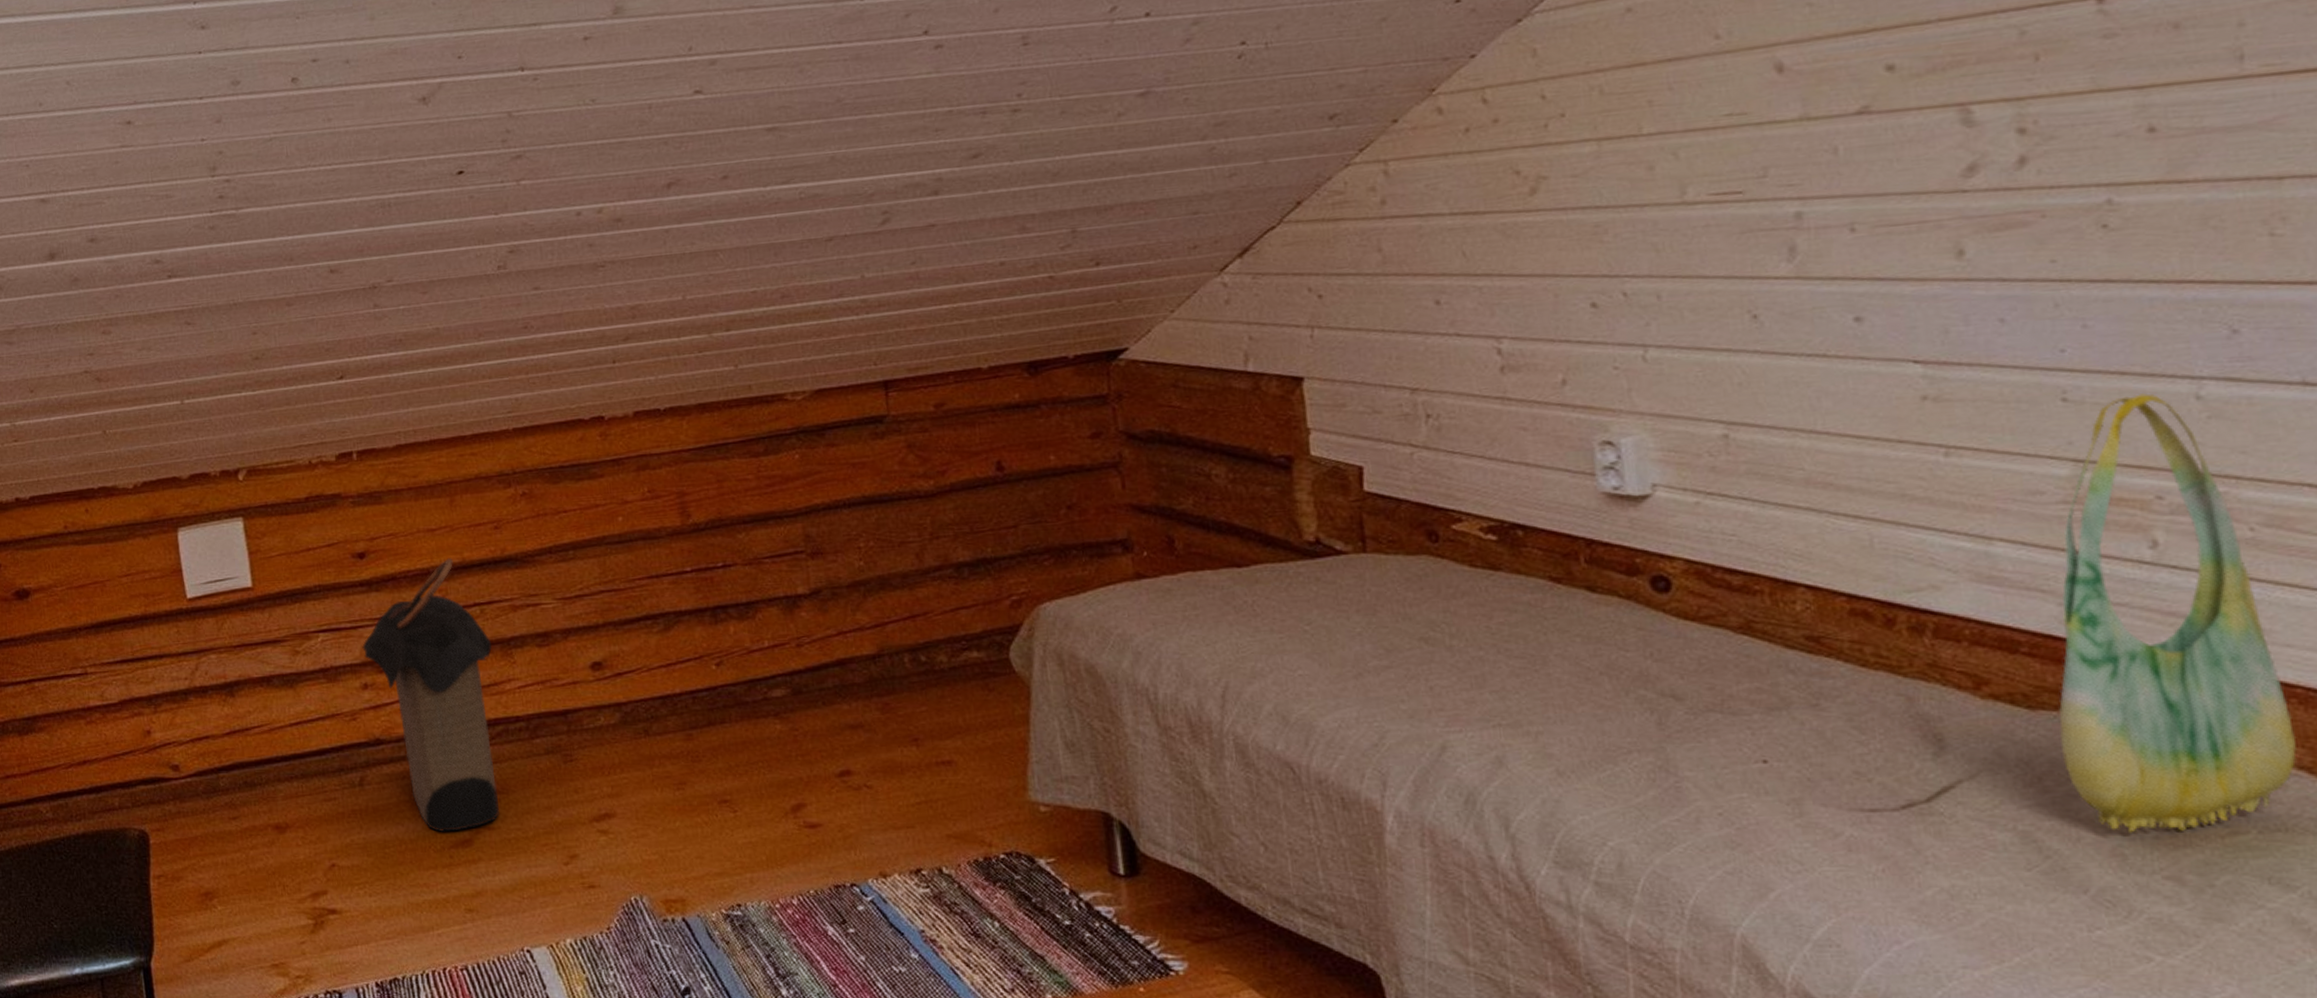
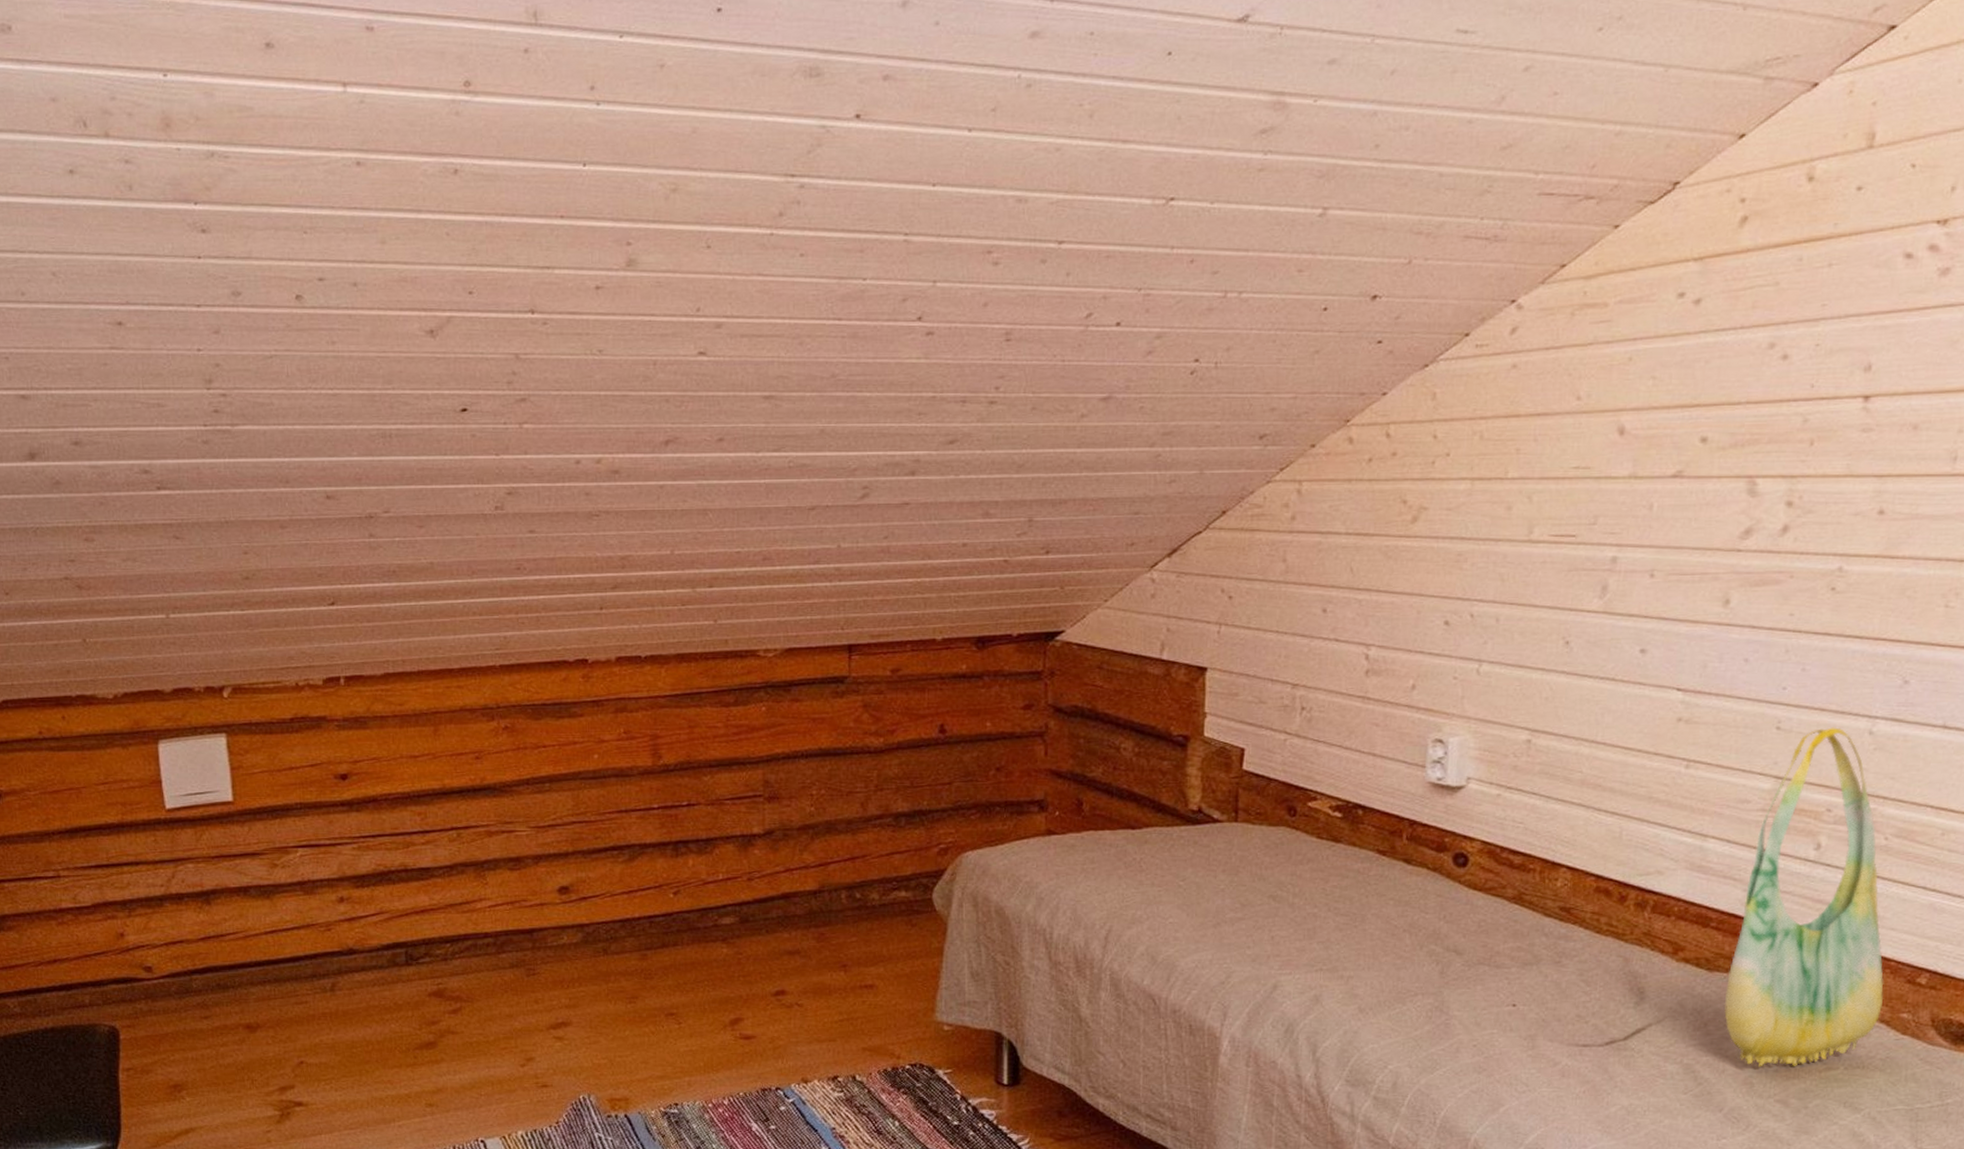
laundry hamper: present [362,558,500,832] -> none [340,784,466,1035]

